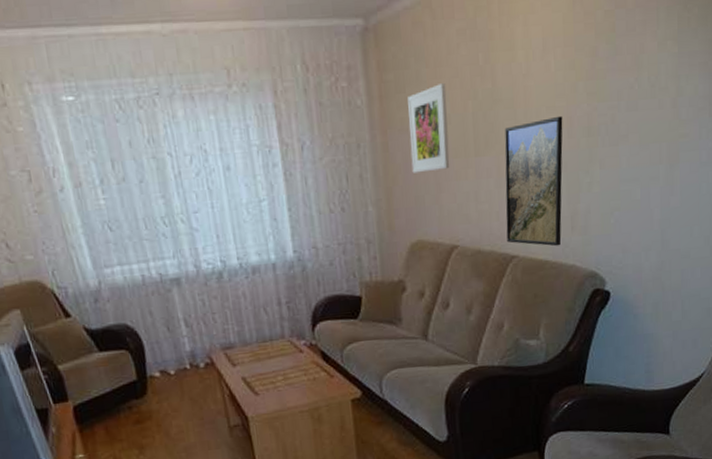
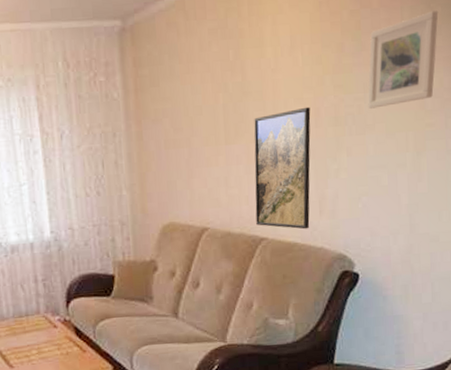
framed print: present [408,83,450,173] -> none [161,78,201,160]
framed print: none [621,12,695,118] -> present [368,10,439,109]

